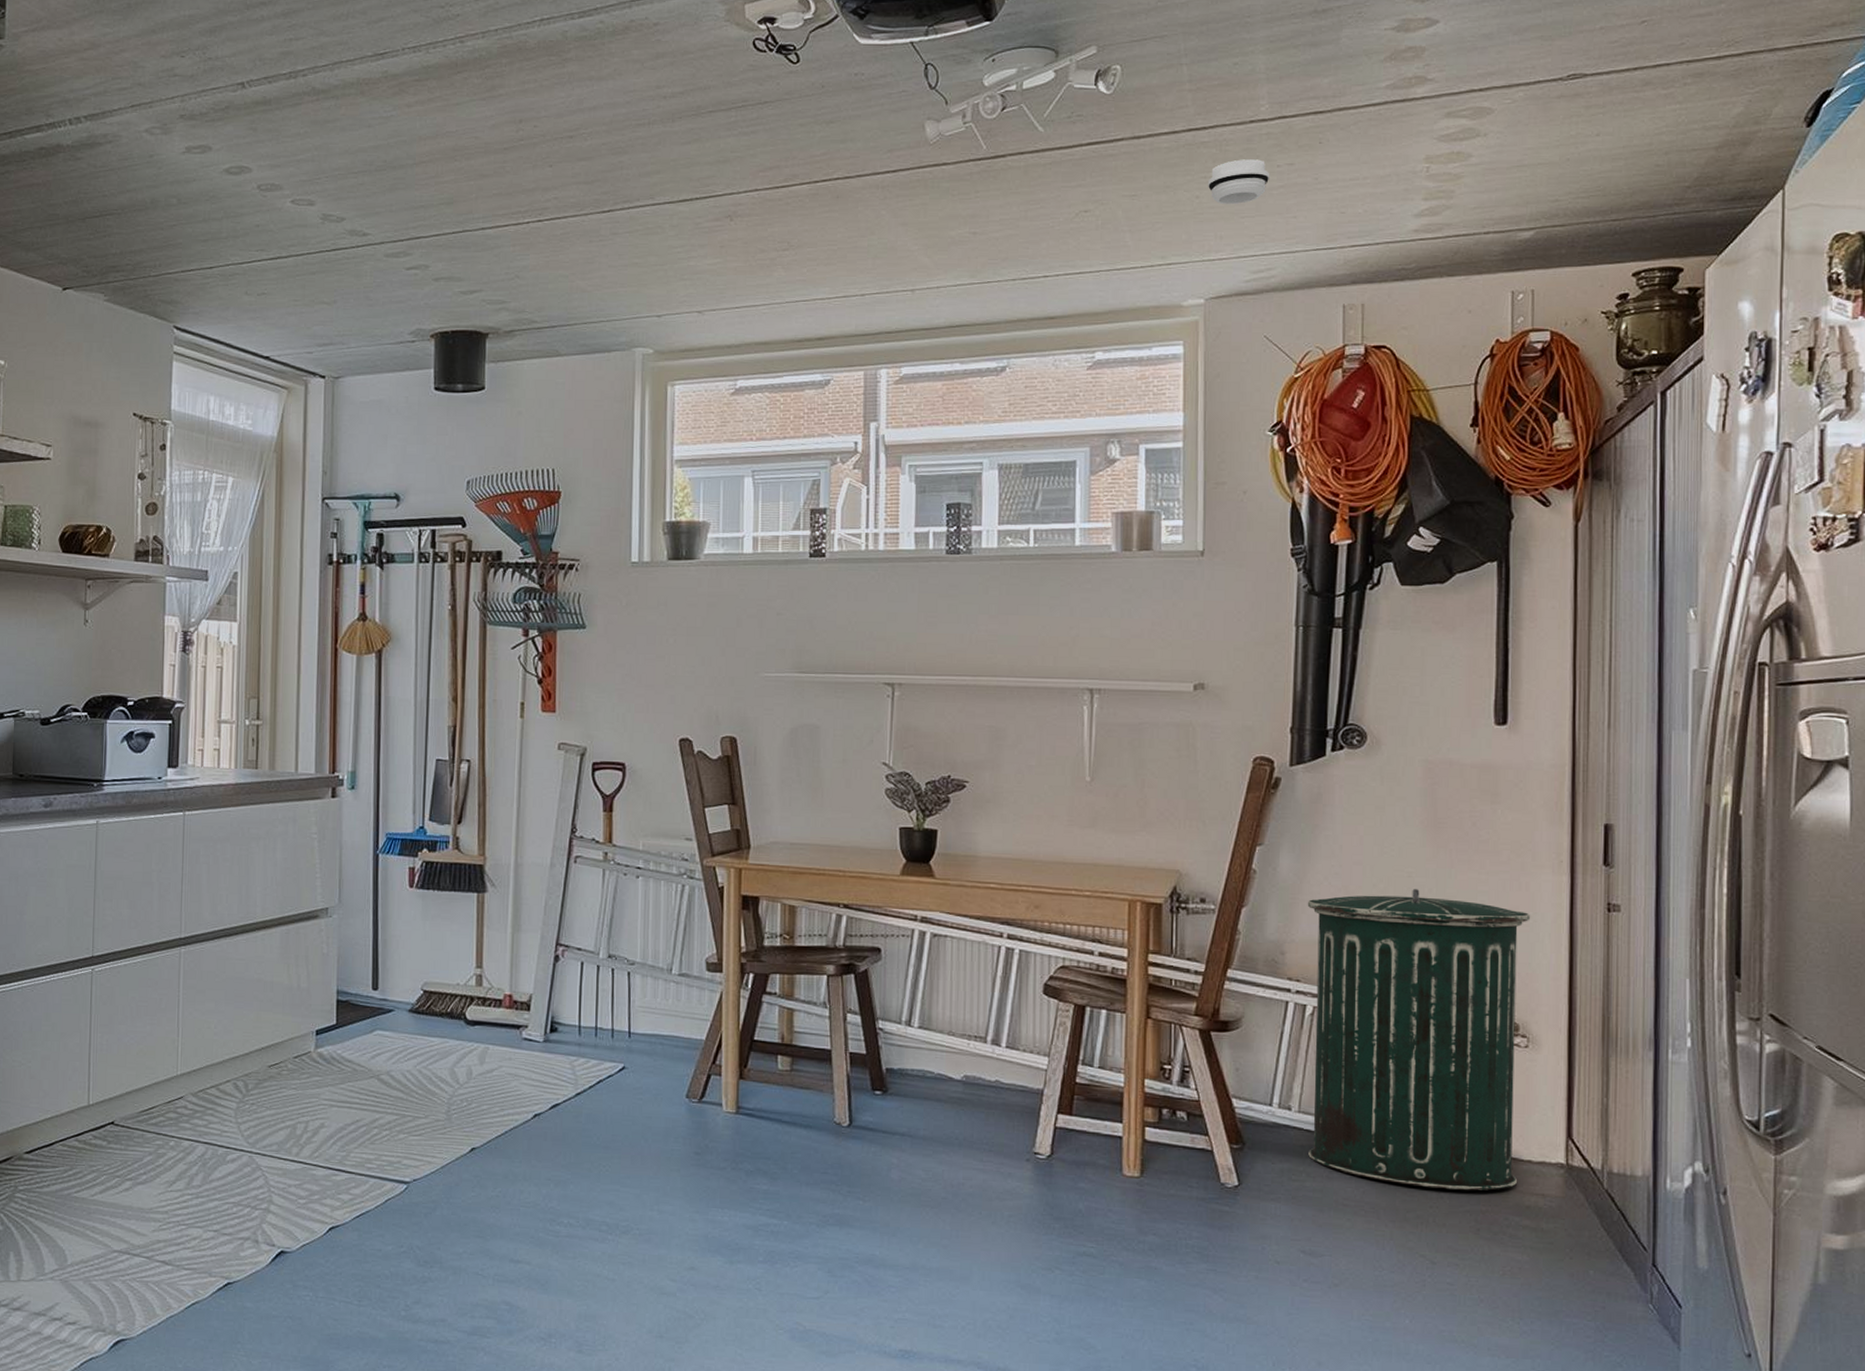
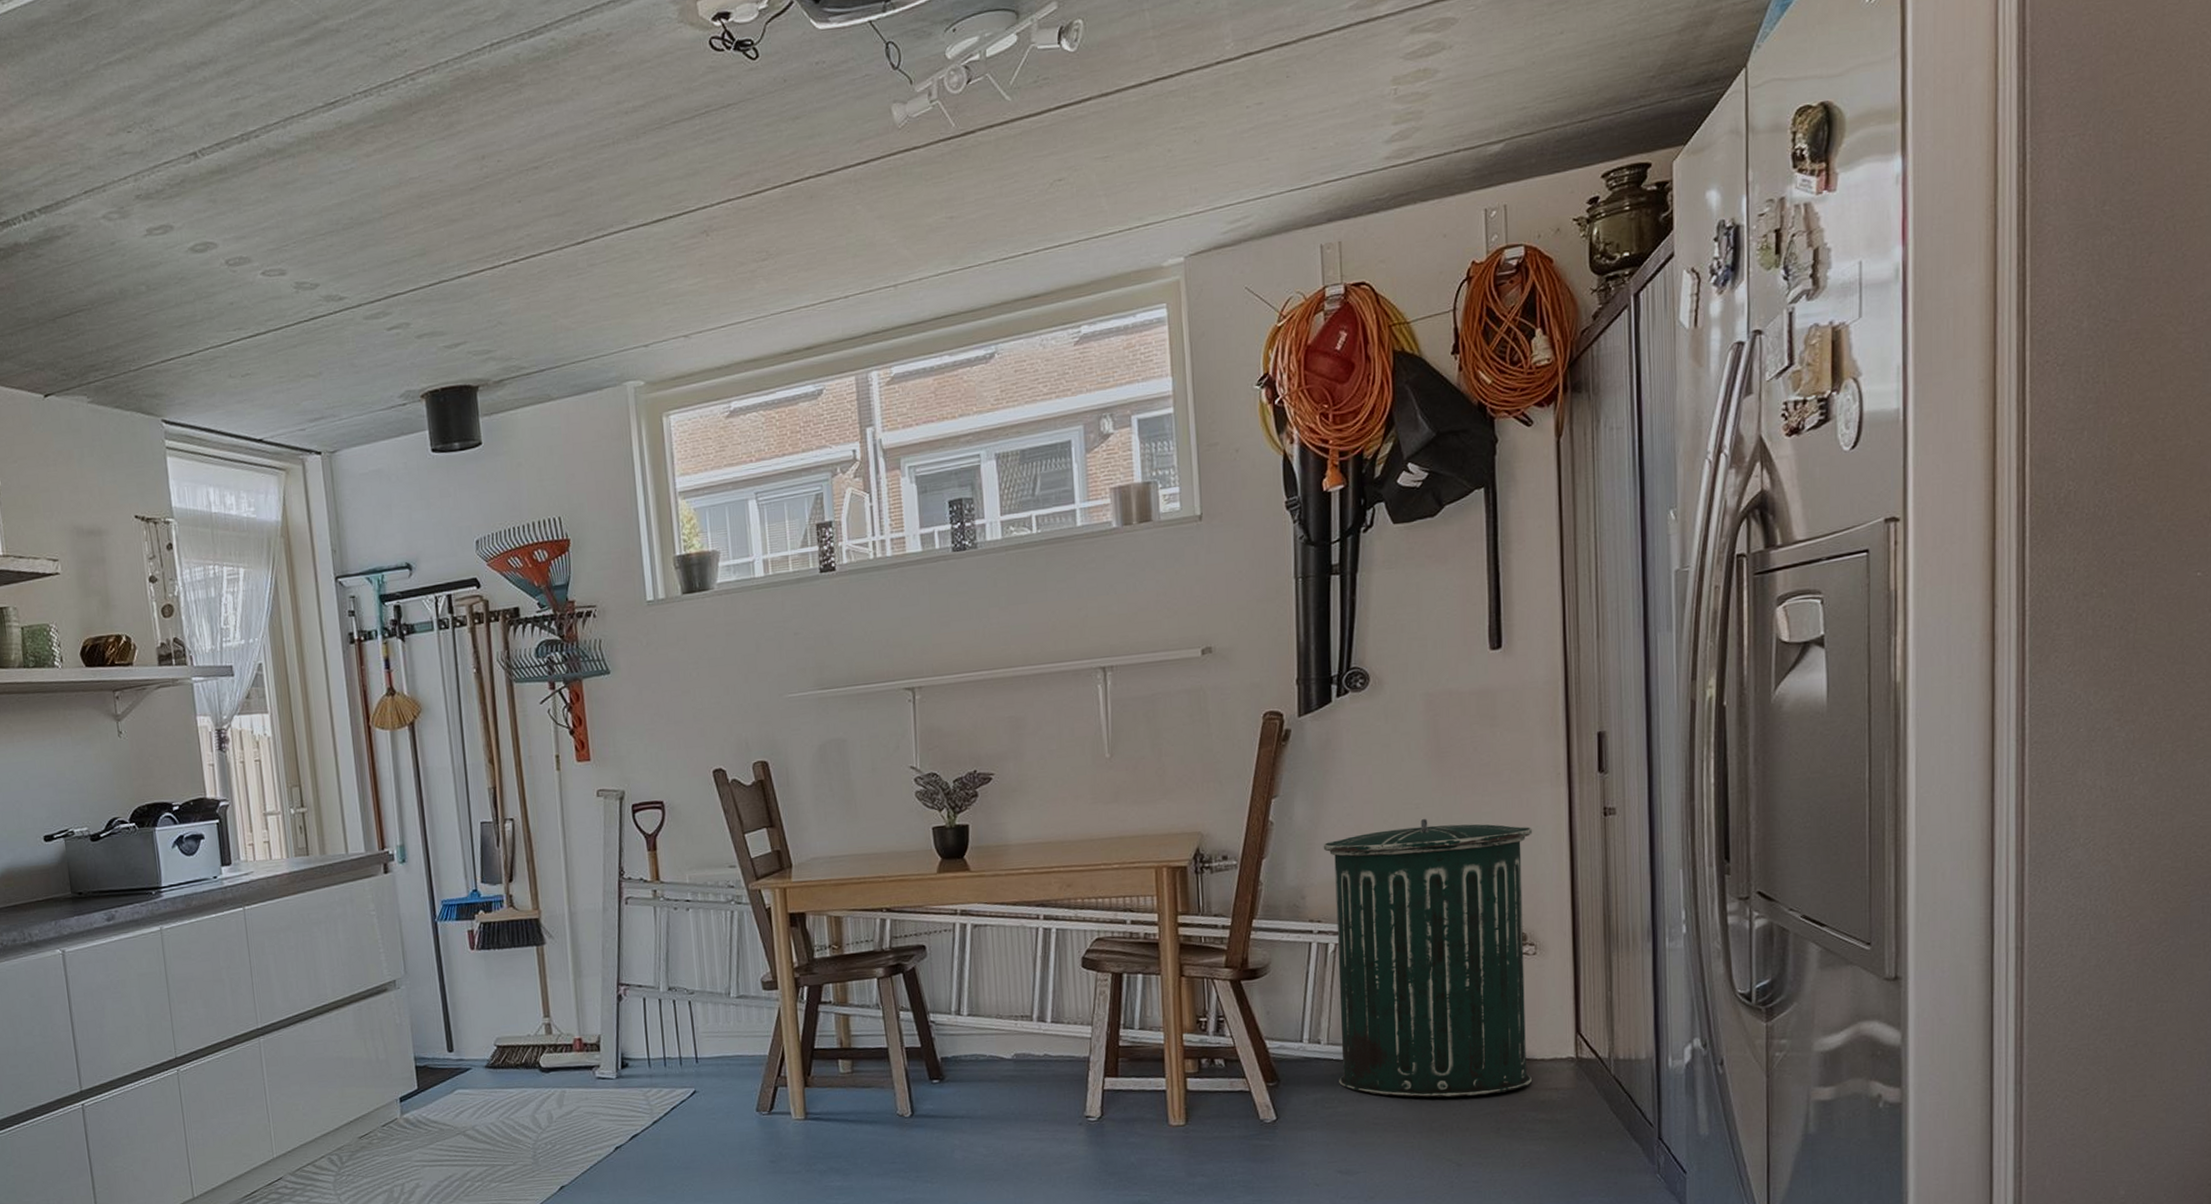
smoke detector: present [1208,159,1270,205] -> none [1179,102,1240,155]

